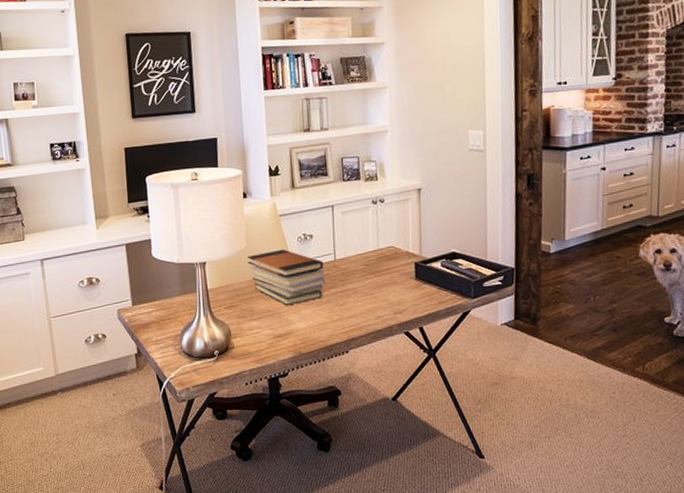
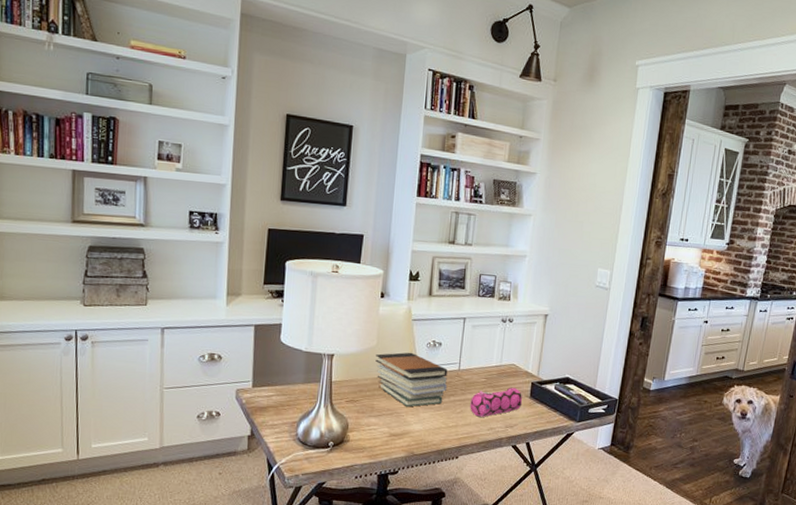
pencil case: none [352,270,408,307] -> present [470,387,523,417]

